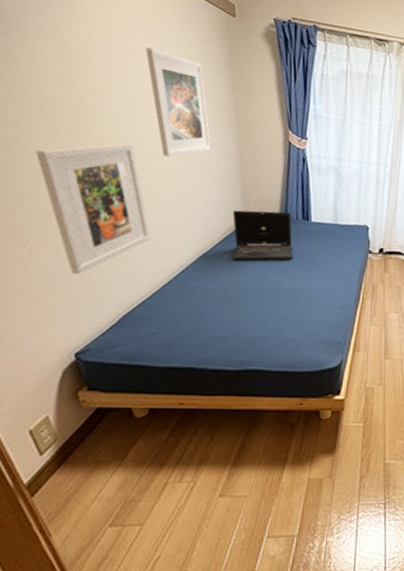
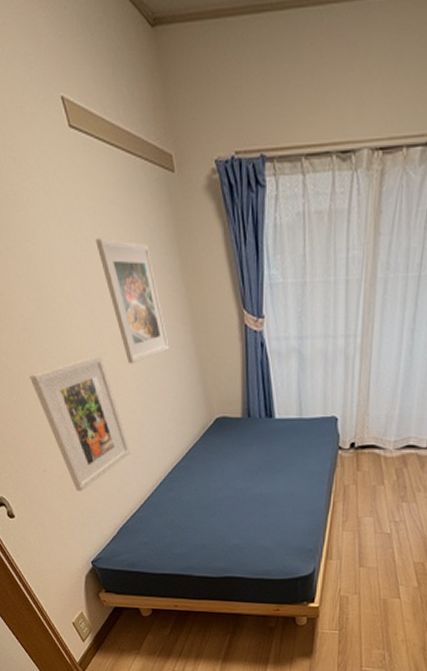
laptop: present [232,210,293,261] -> none [198,410,259,468]

